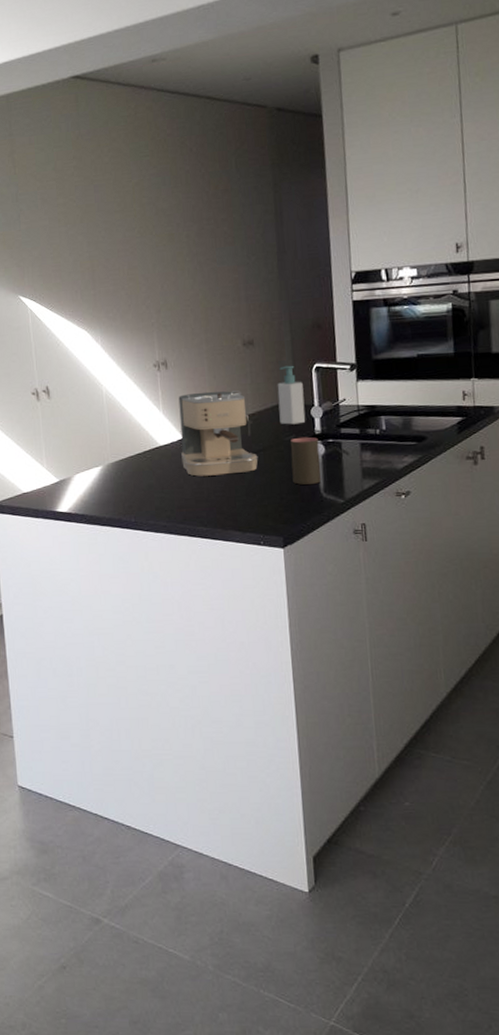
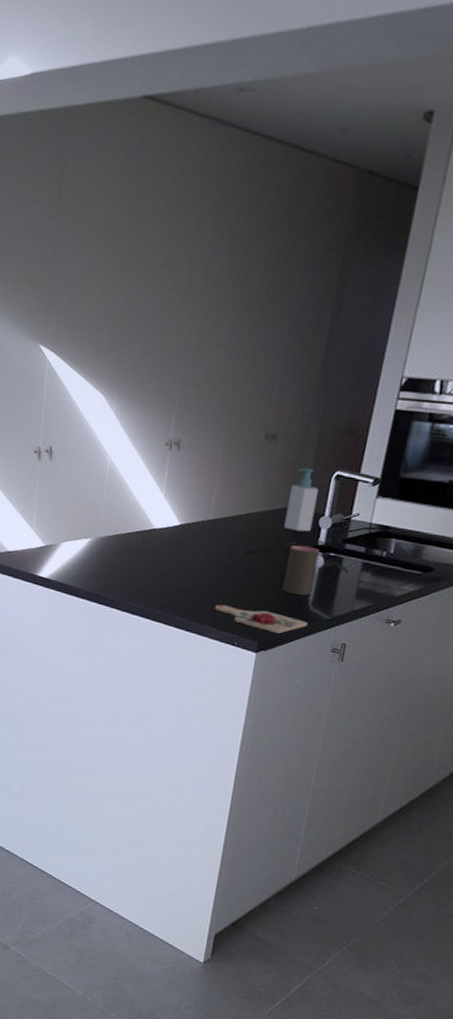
coffee maker: present [178,390,258,476] -> none [173,480,256,572]
cutting board: none [234,505,325,525] -> present [215,604,308,633]

